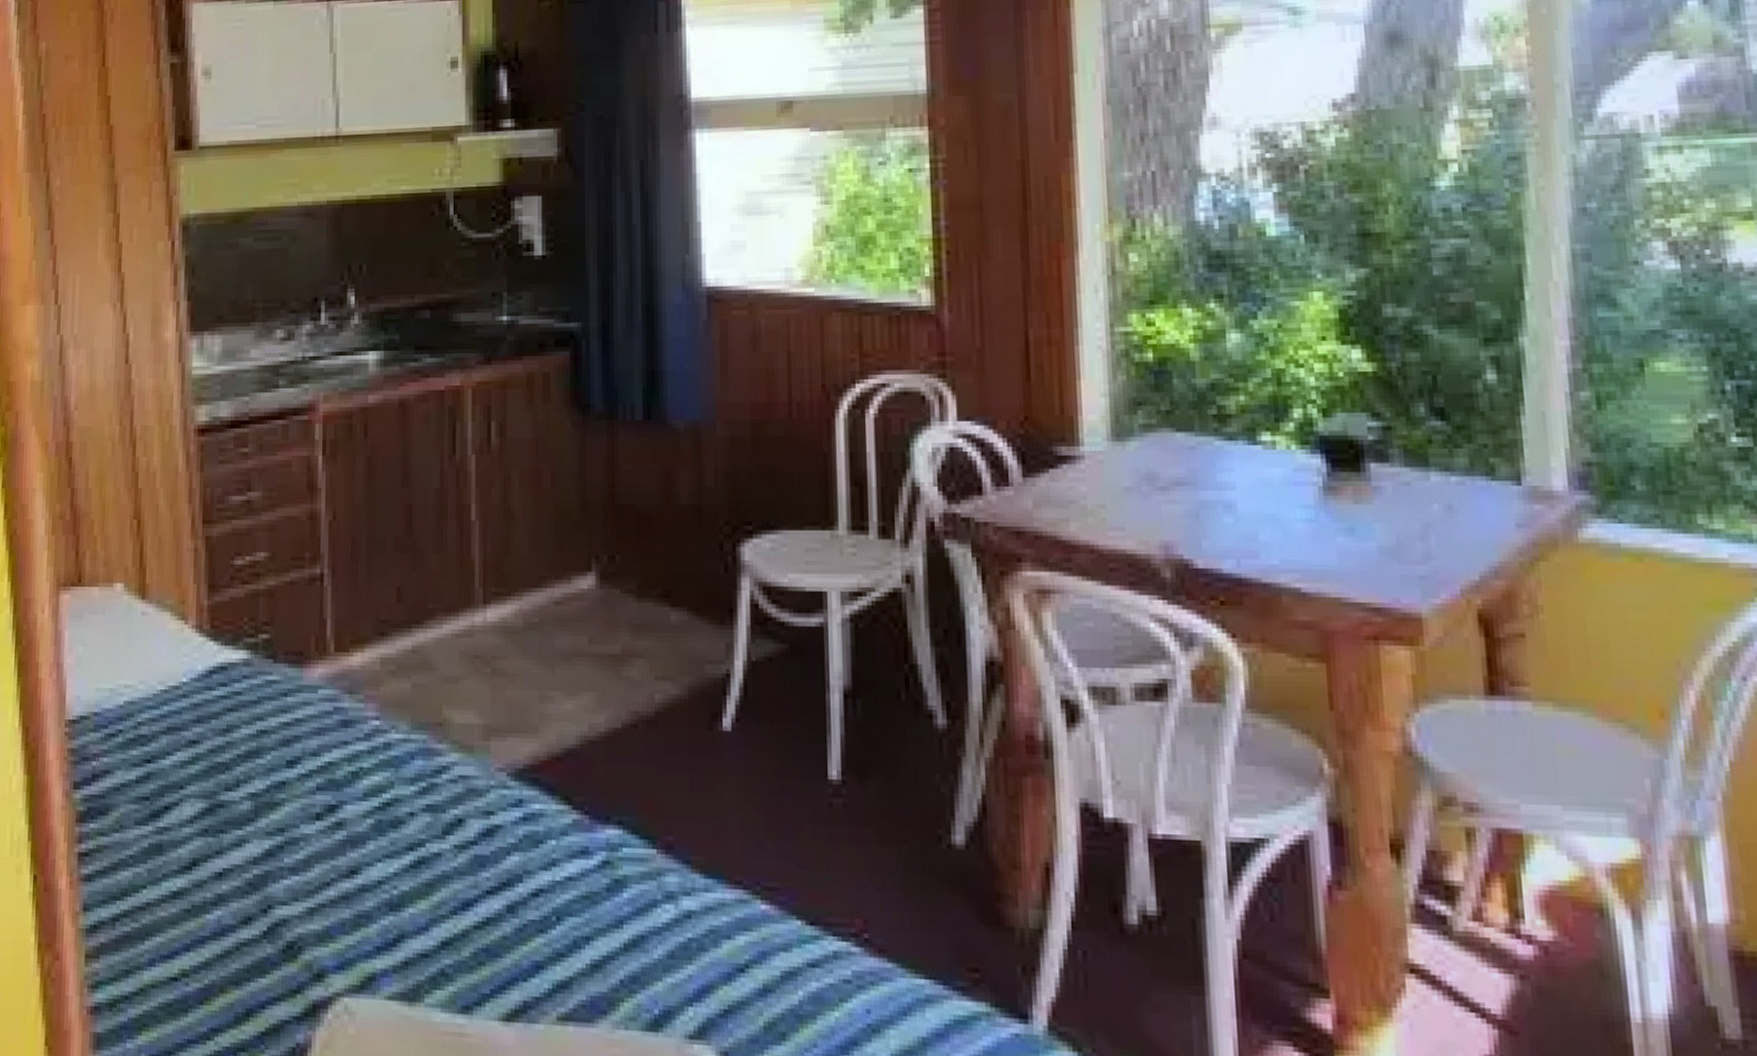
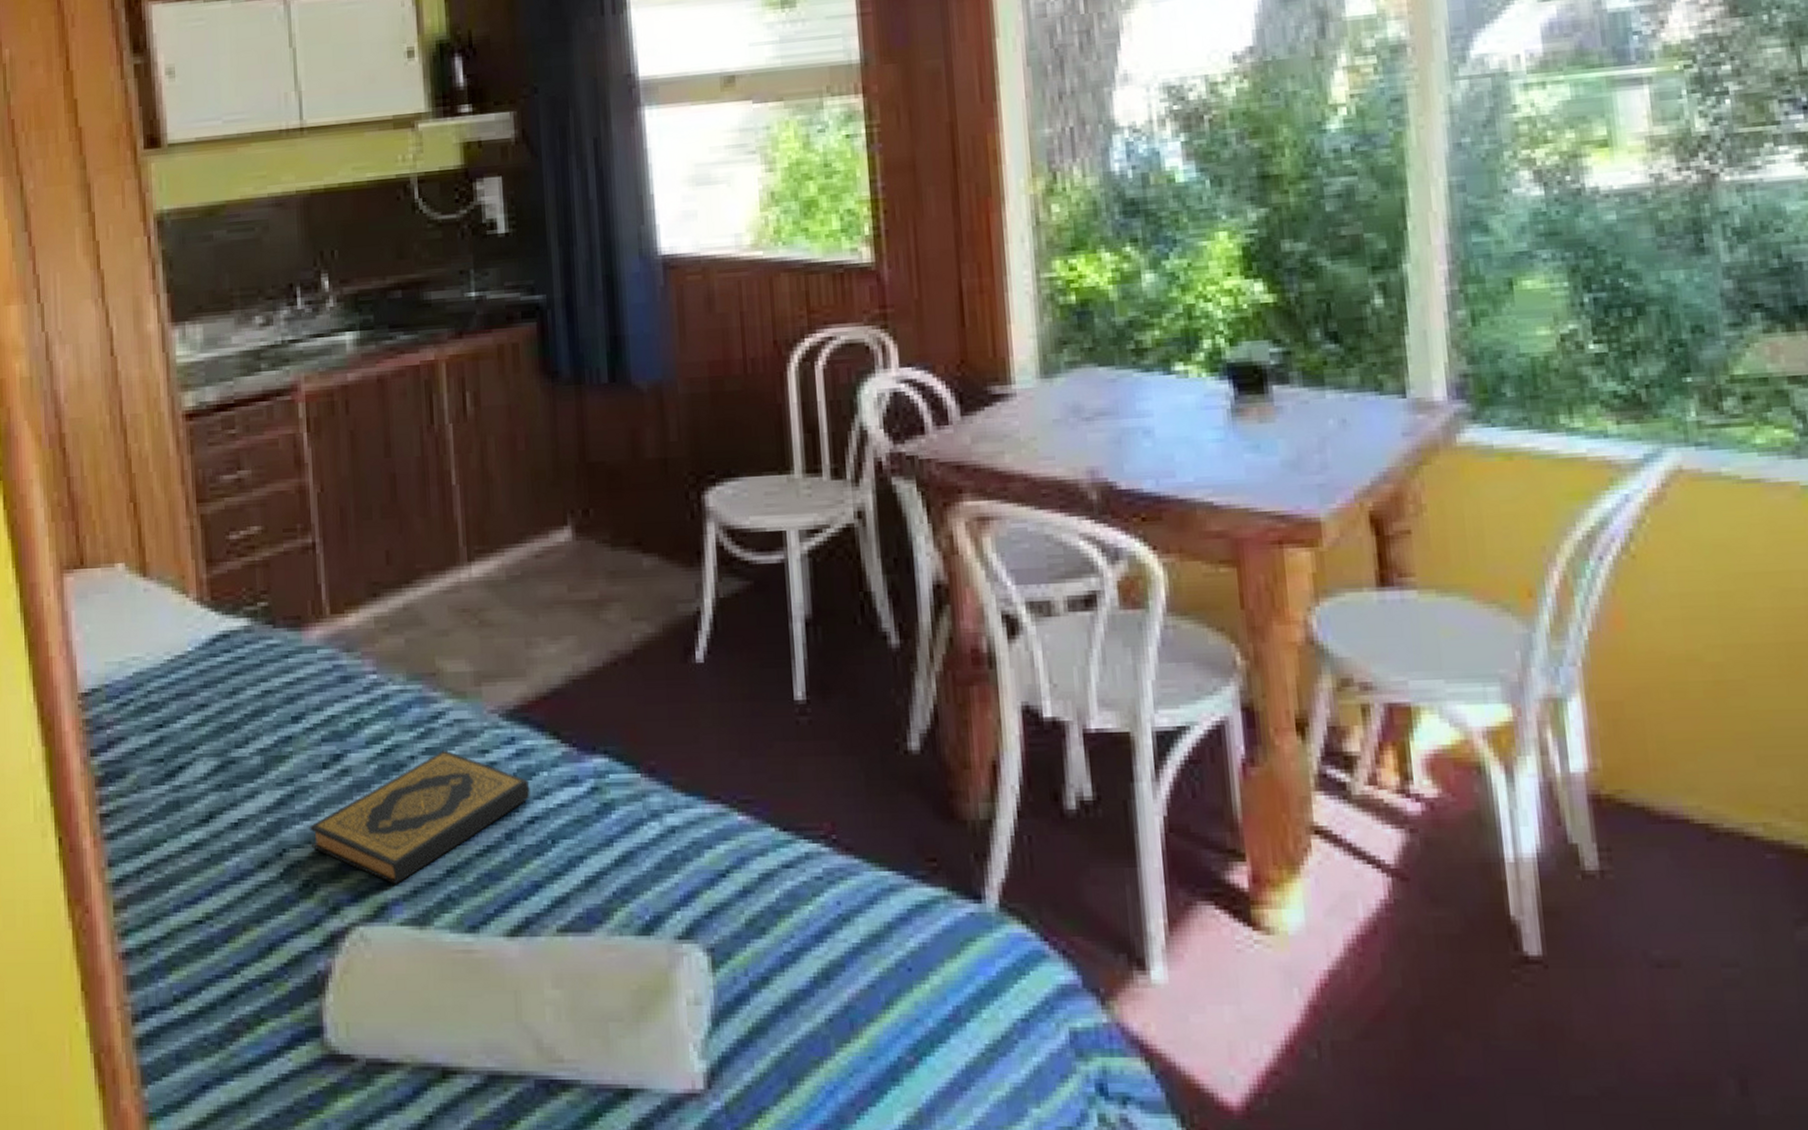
hardback book: none [298,808,536,953] -> present [310,749,530,884]

